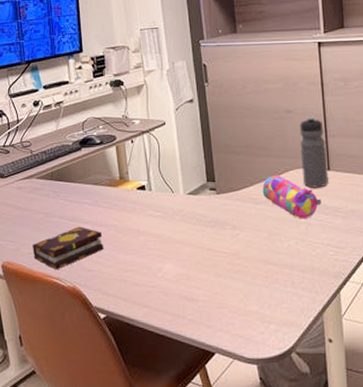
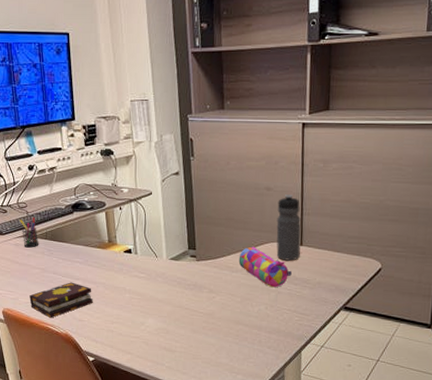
pen holder: none [23,157,44,190] -> present [20,218,39,248]

